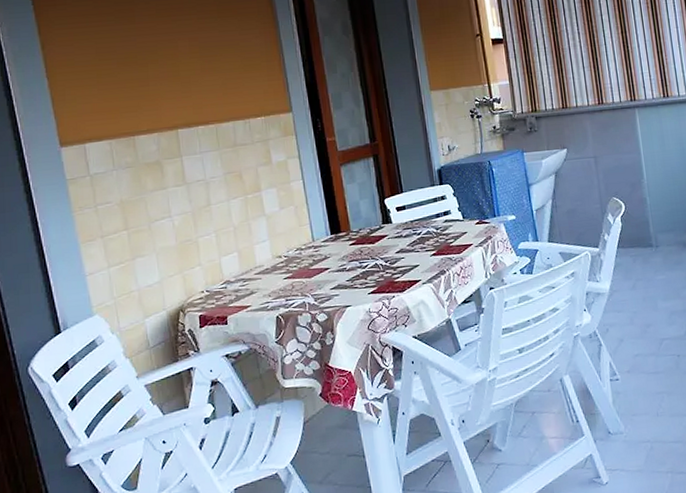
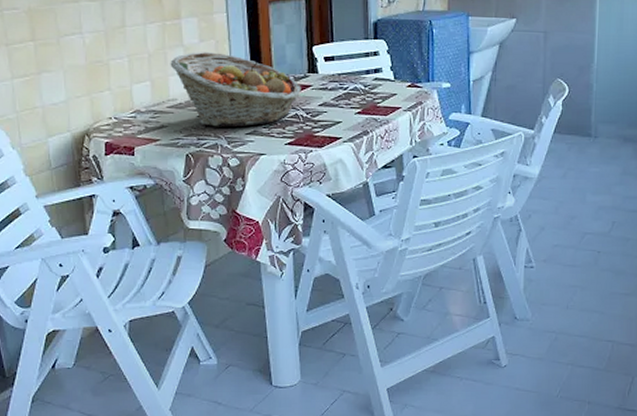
fruit basket: none [254,217,378,287] -> present [170,52,301,127]

